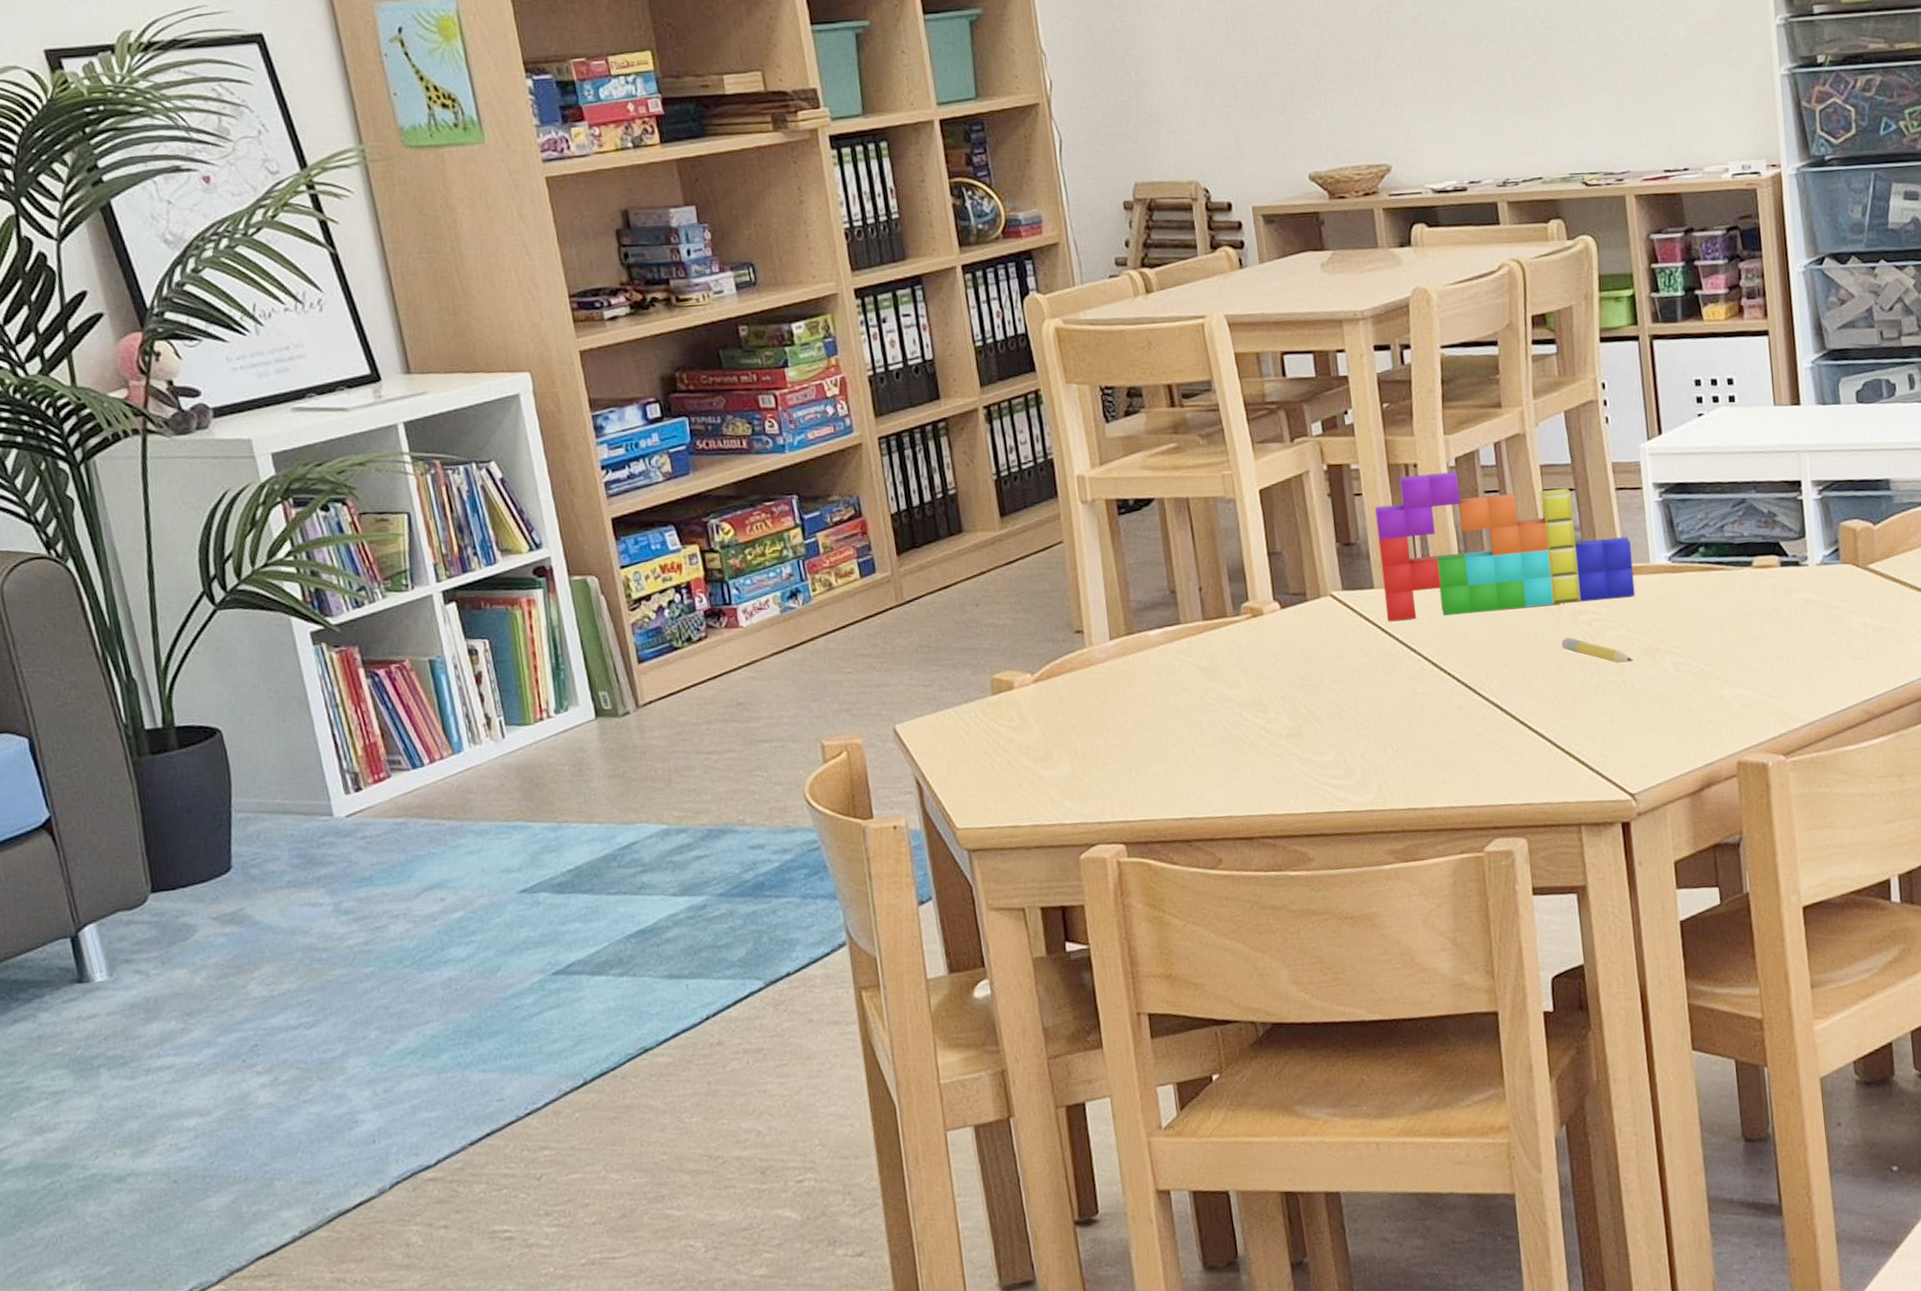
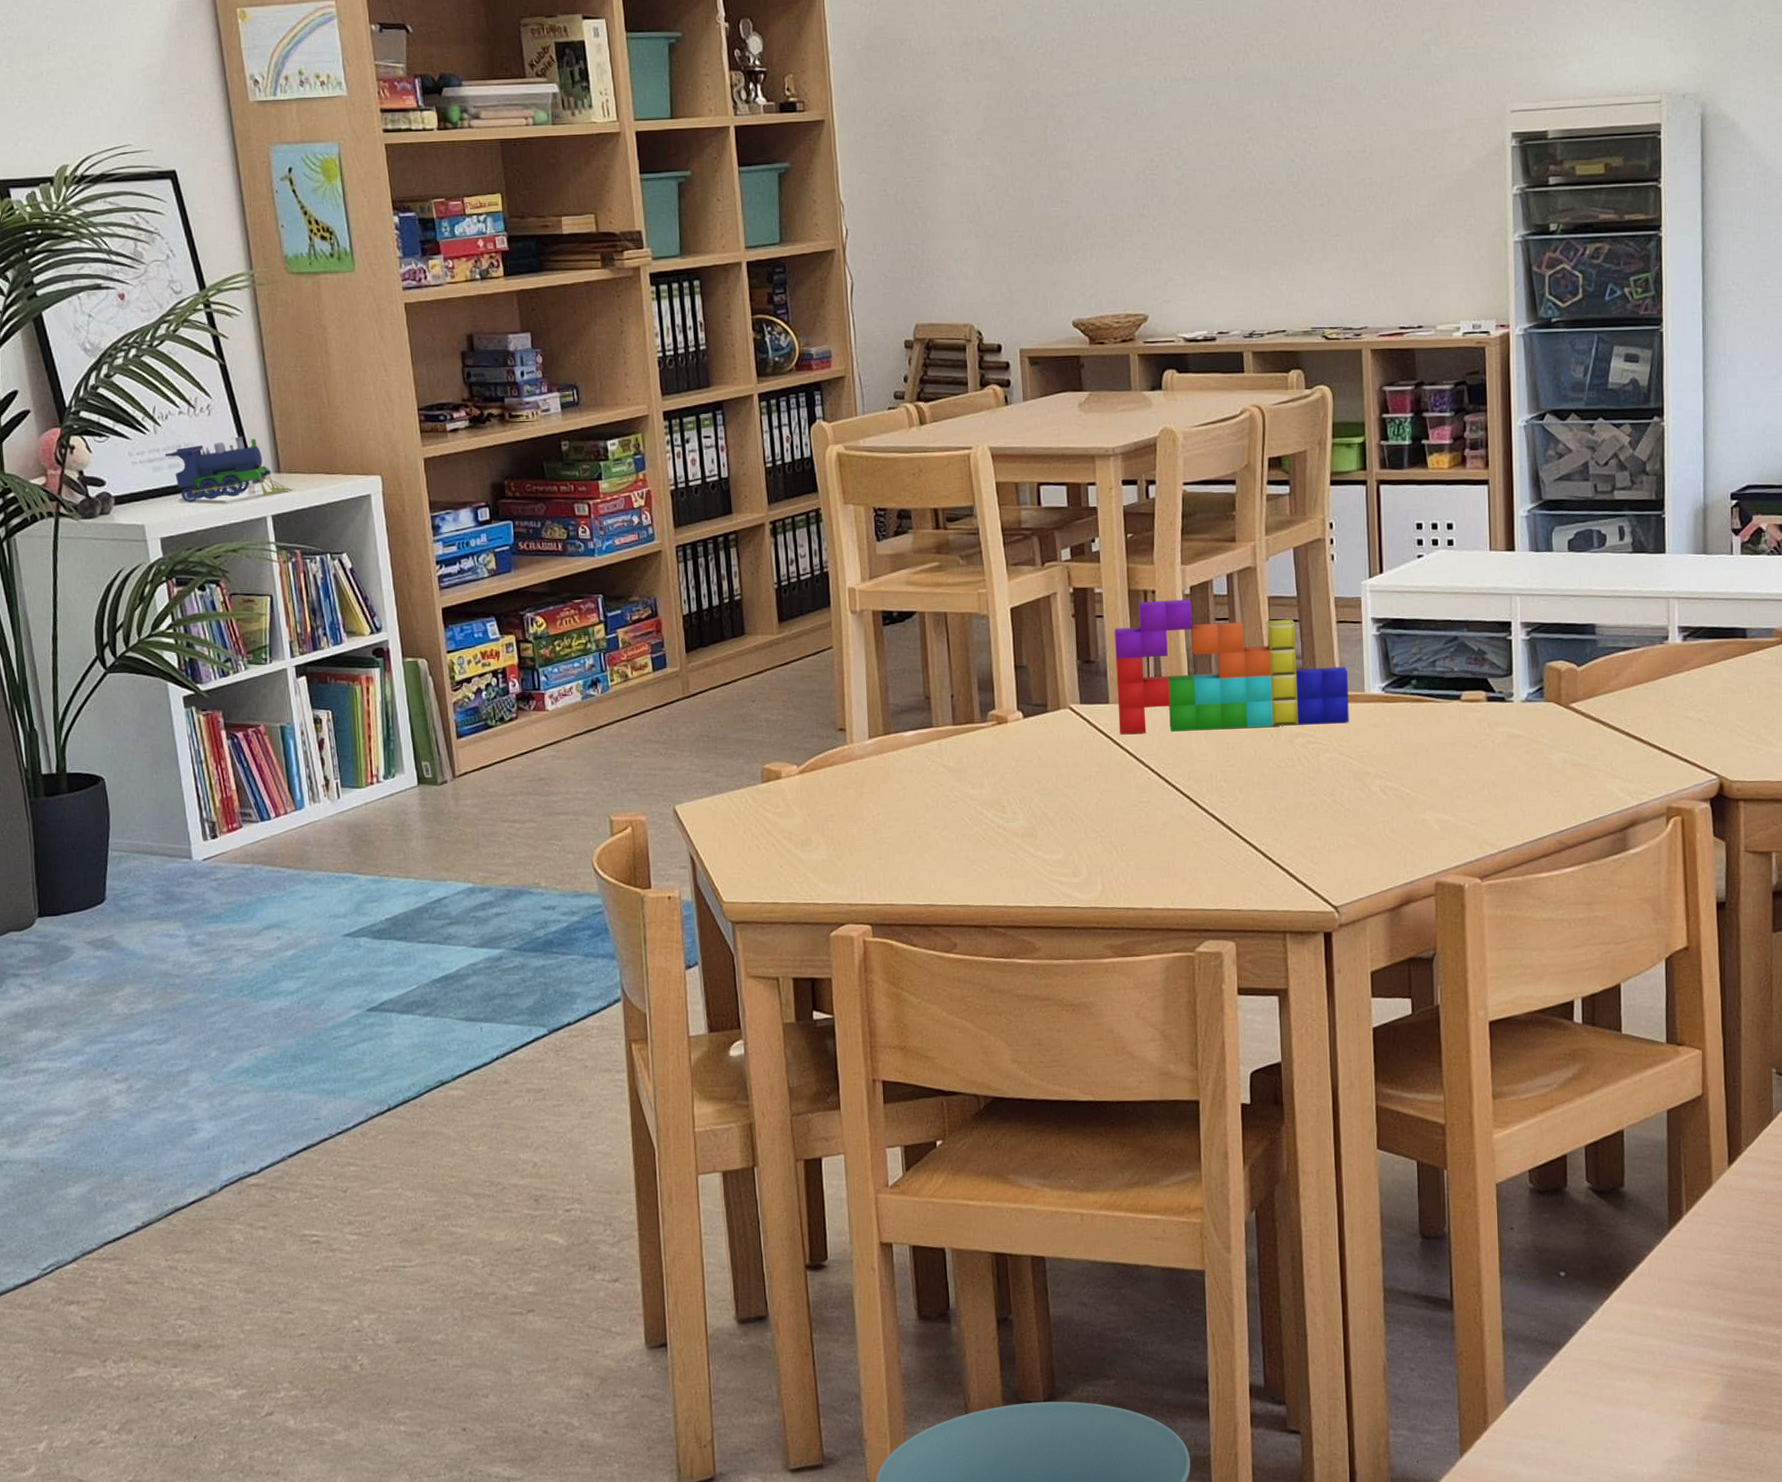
toy train: none [270,333,425,412] -> present [164,436,291,503]
pencil: present [1561,637,1633,663] -> none [1278,757,1344,784]

